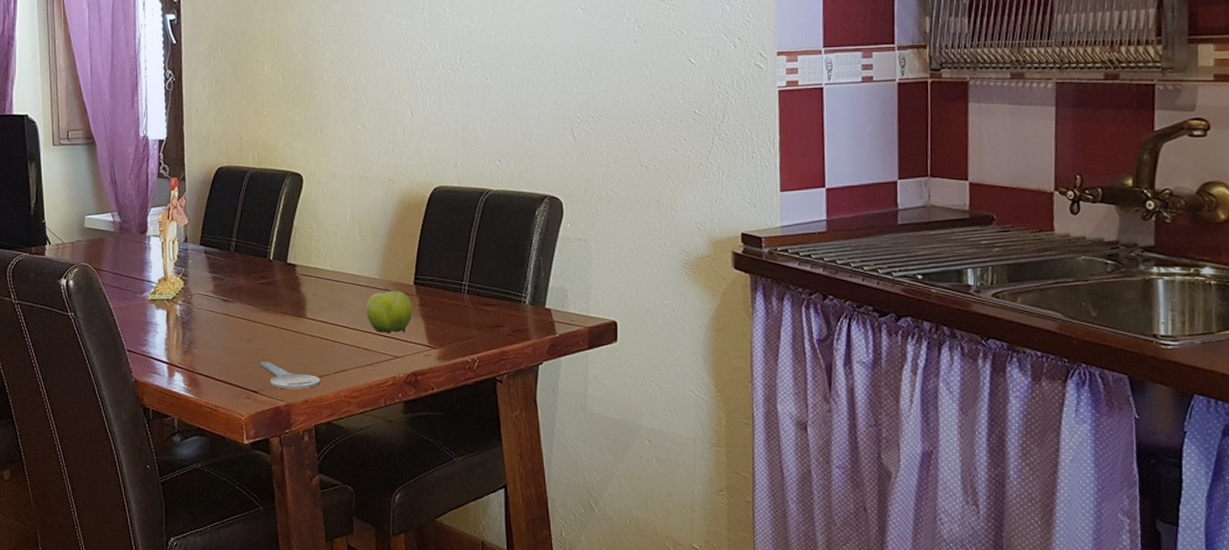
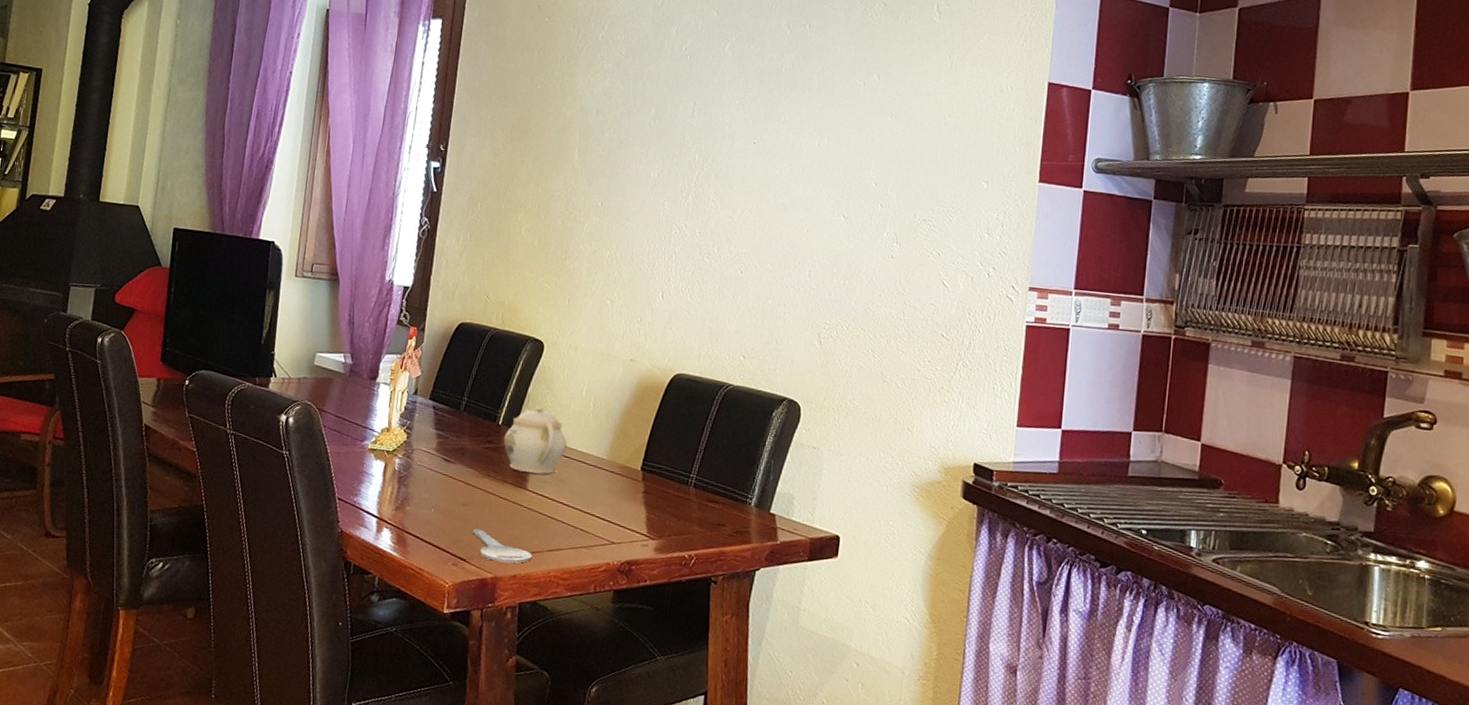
teapot: none [277,236,339,301] -> present [503,405,568,474]
fruit: present [365,288,413,334] -> none [588,470,637,518]

